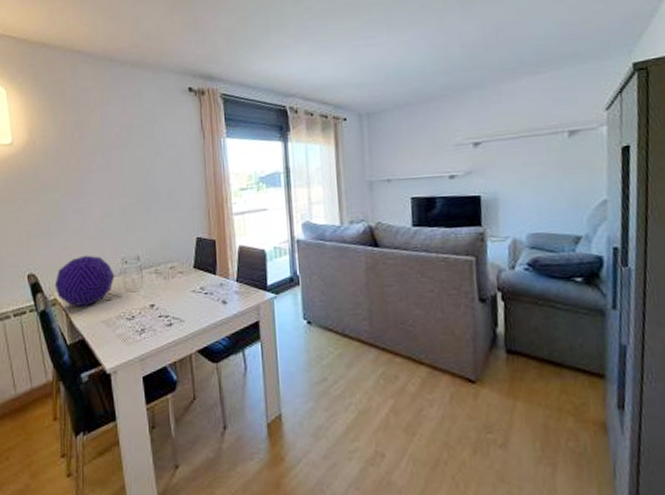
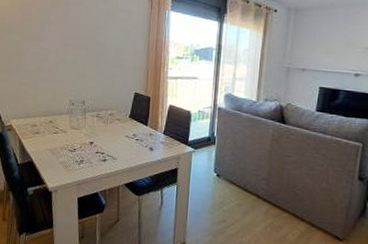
decorative ball: present [54,255,115,307] -> none [11,93,63,136]

